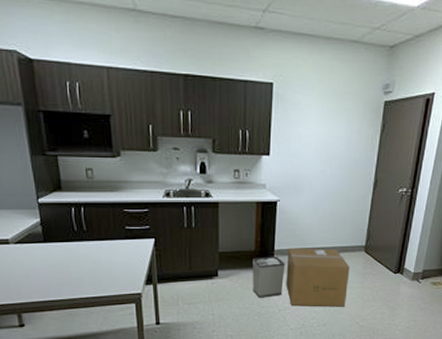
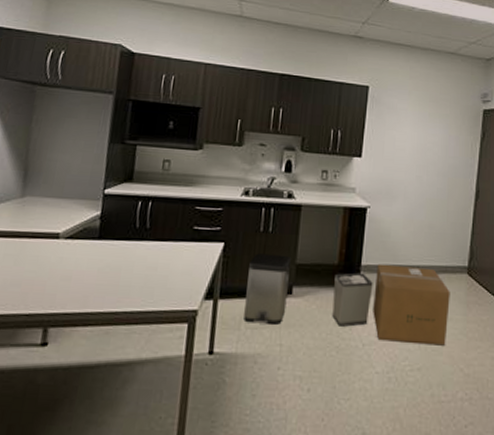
pedal bin: none [179,245,215,300] -> present [243,253,292,325]

